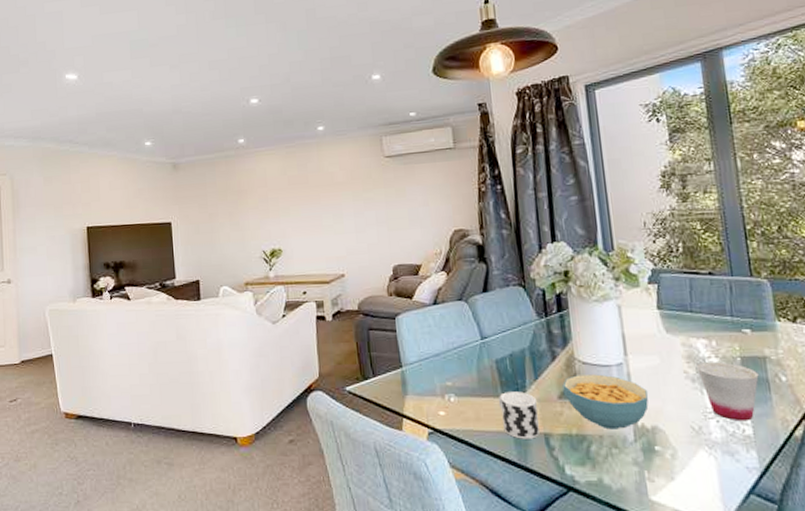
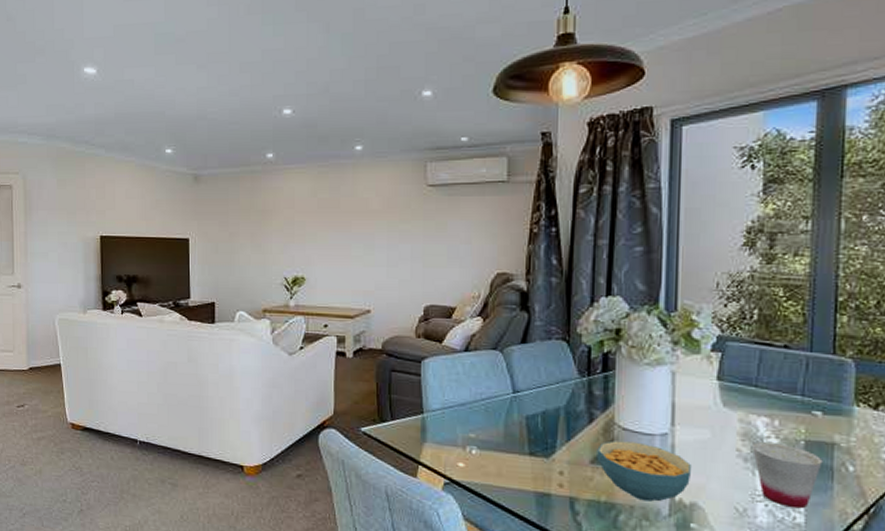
cup: present [498,391,540,439] -> none [523,450,565,501]

